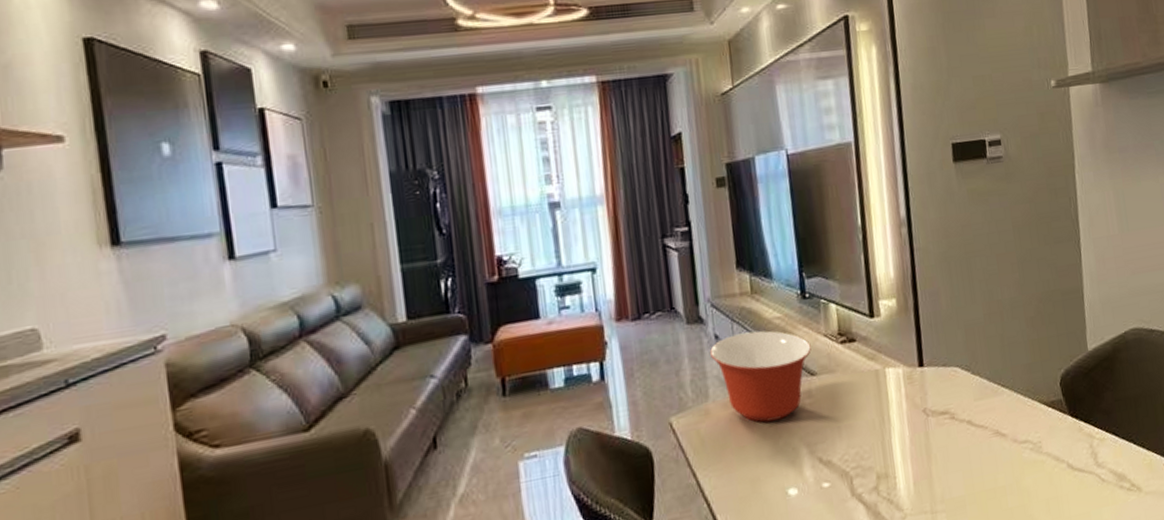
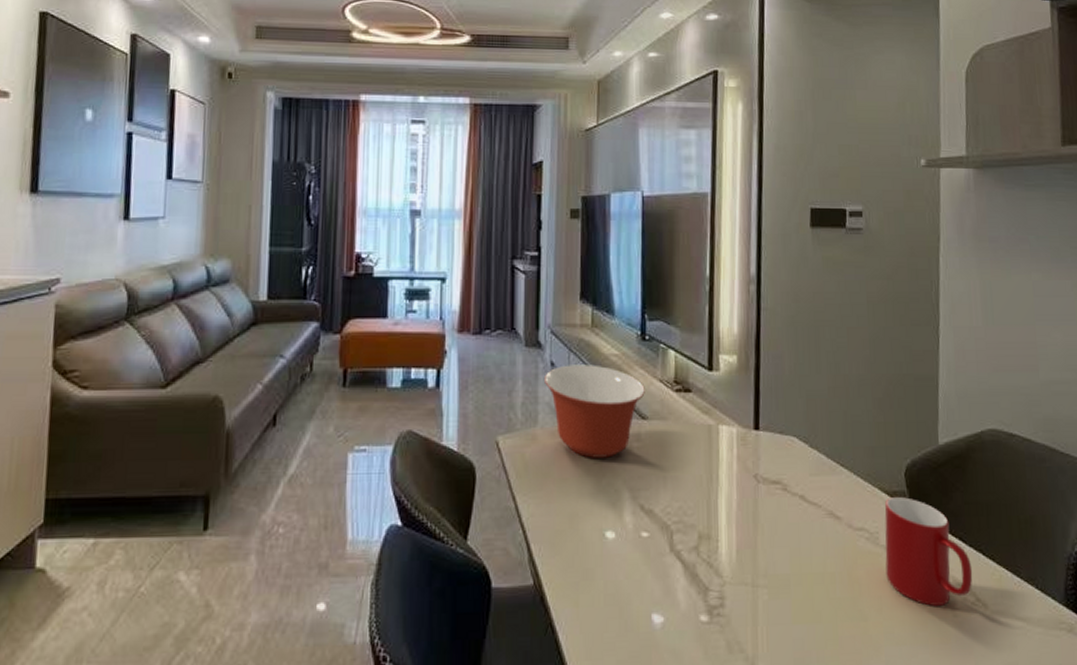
cup: none [1045,405,1127,499] -> present [884,497,973,607]

